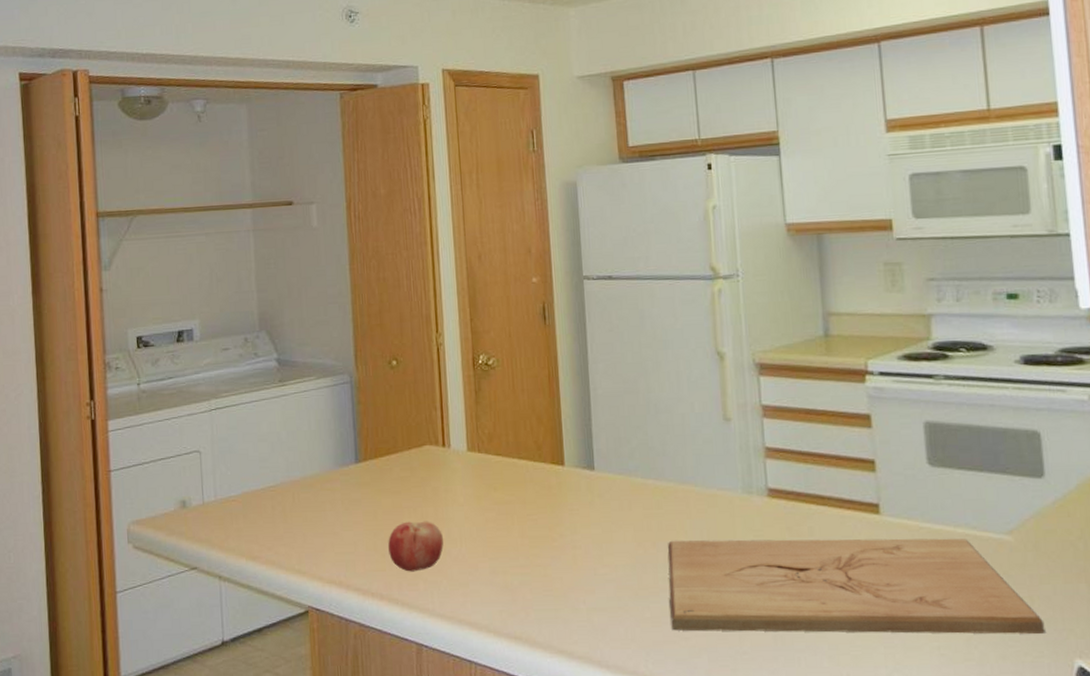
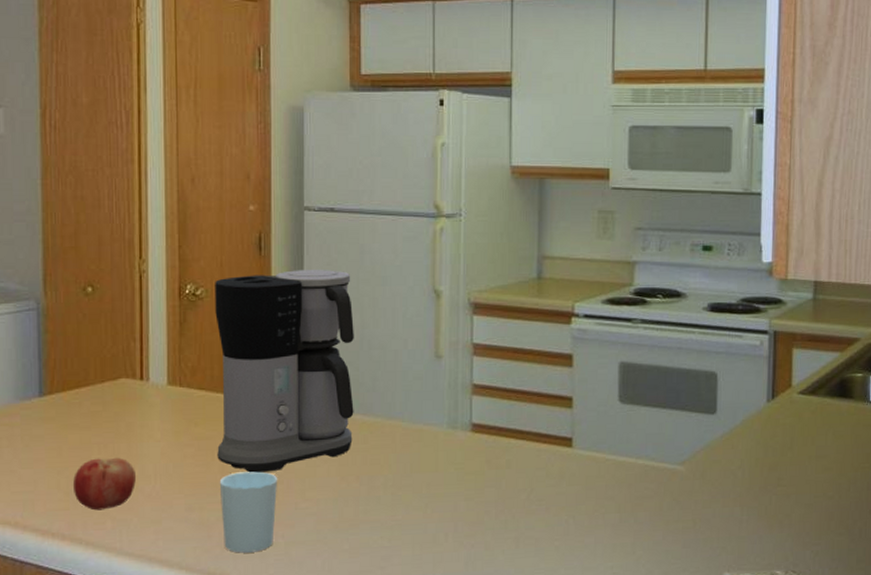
coffee maker: none [505,336,647,538] -> present [215,270,354,473]
cup: none [521,536,576,618] -> present [220,471,277,553]
cutting board: present [667,538,1047,635] -> none [369,468,704,561]

